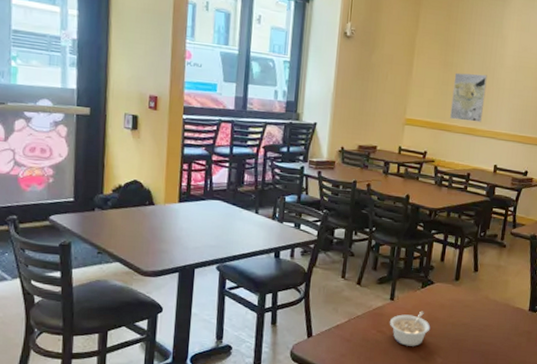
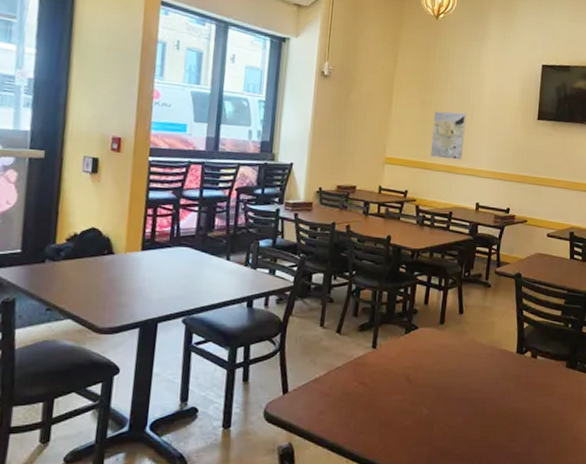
legume: present [389,311,431,346] -> none [371,358,416,398]

